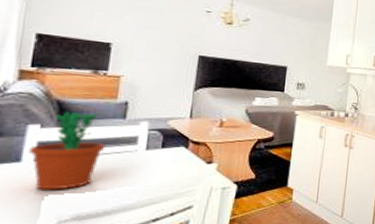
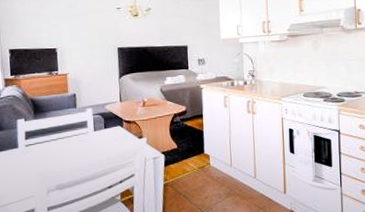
flower pot: present [29,112,106,190] -> none [21,106,67,168]

